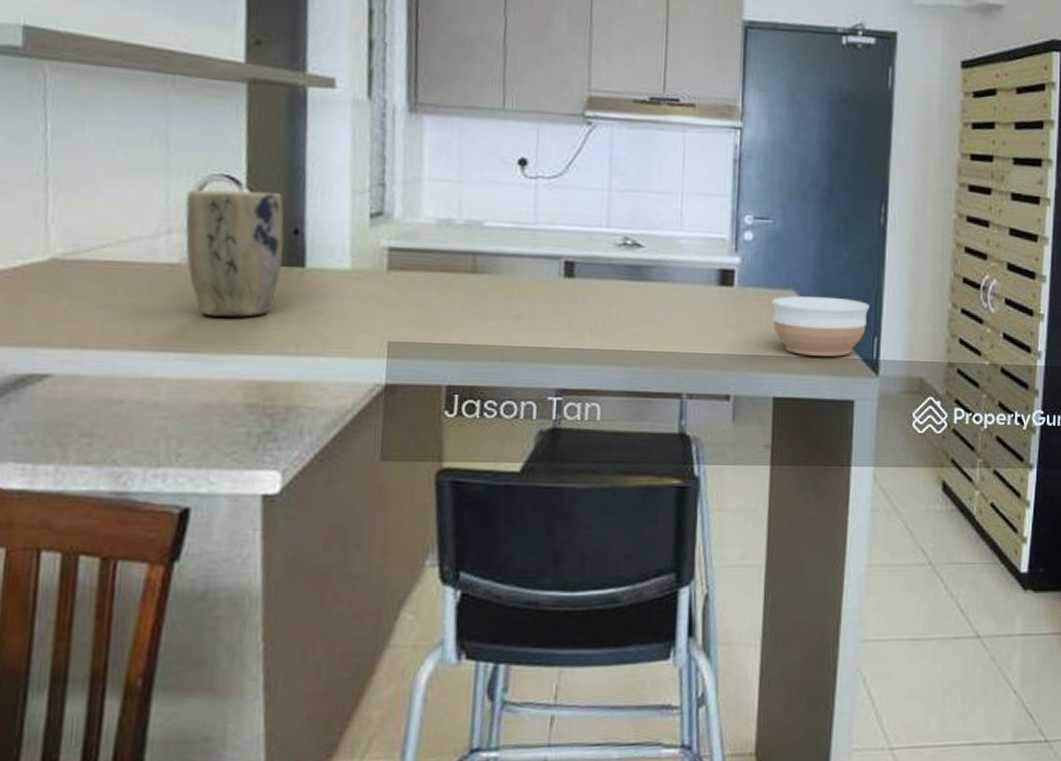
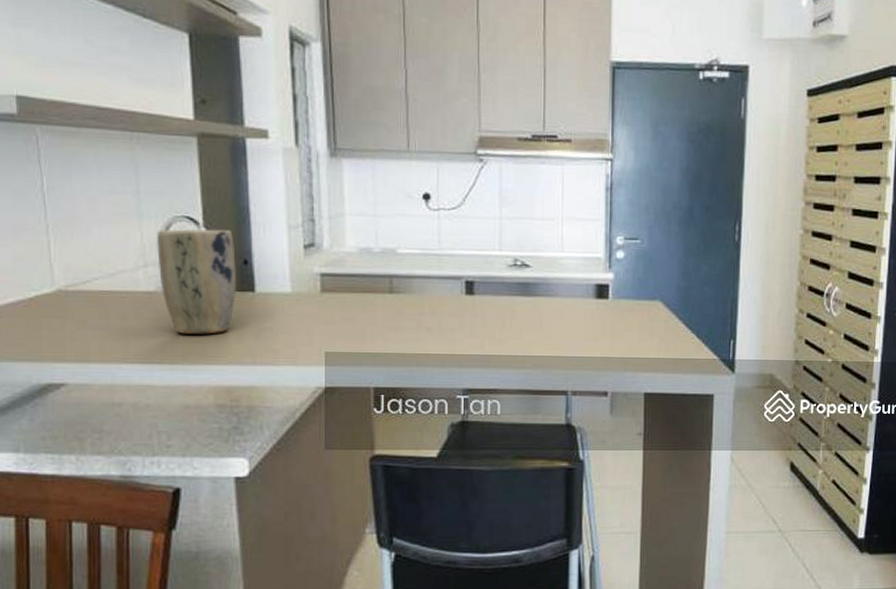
bowl: present [772,296,870,357] -> none [642,305,726,357]

